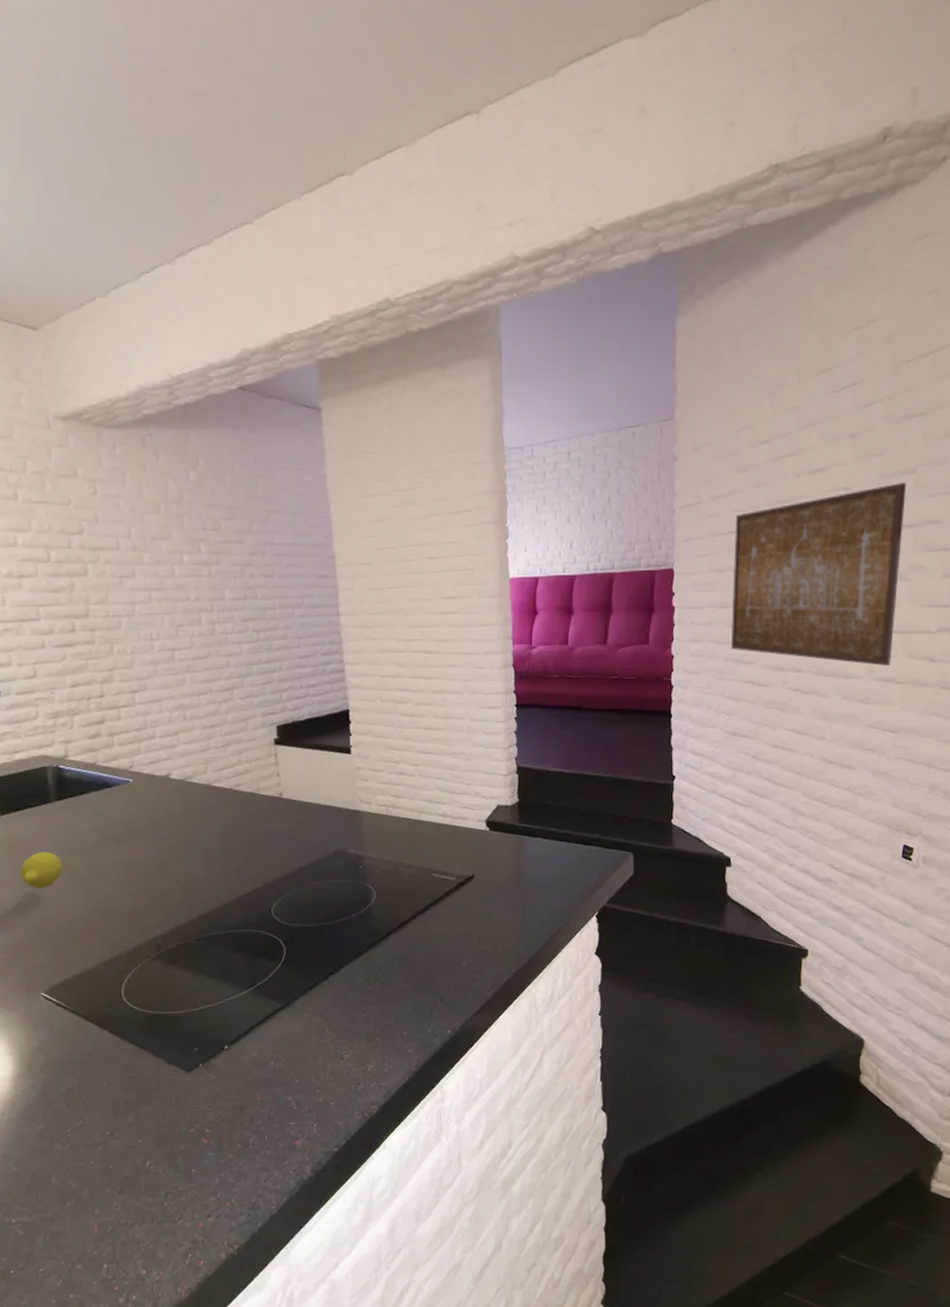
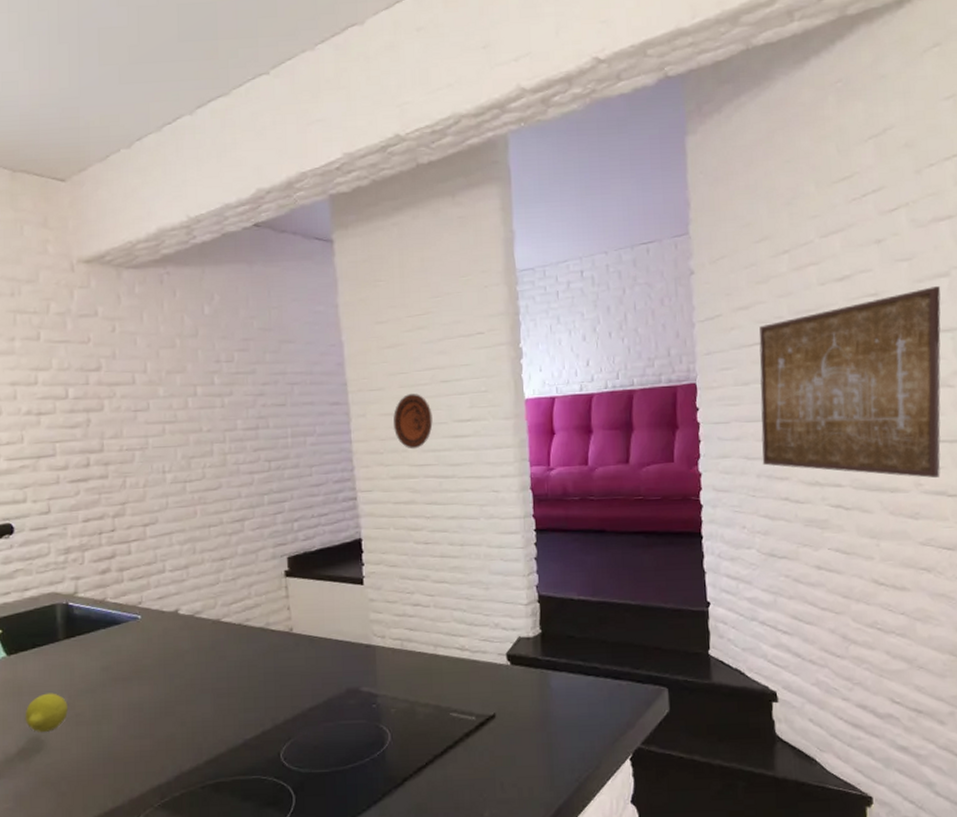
decorative plate: none [380,569,420,624] -> present [393,394,433,449]

